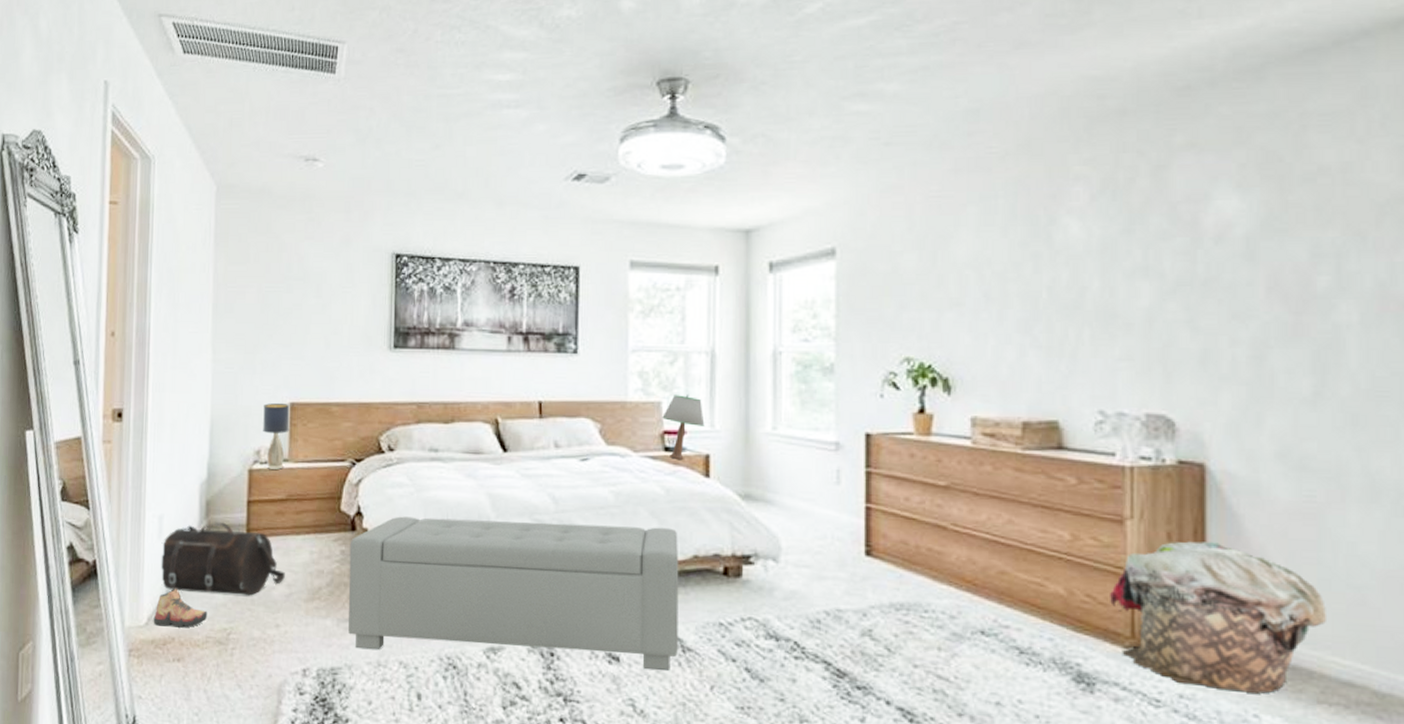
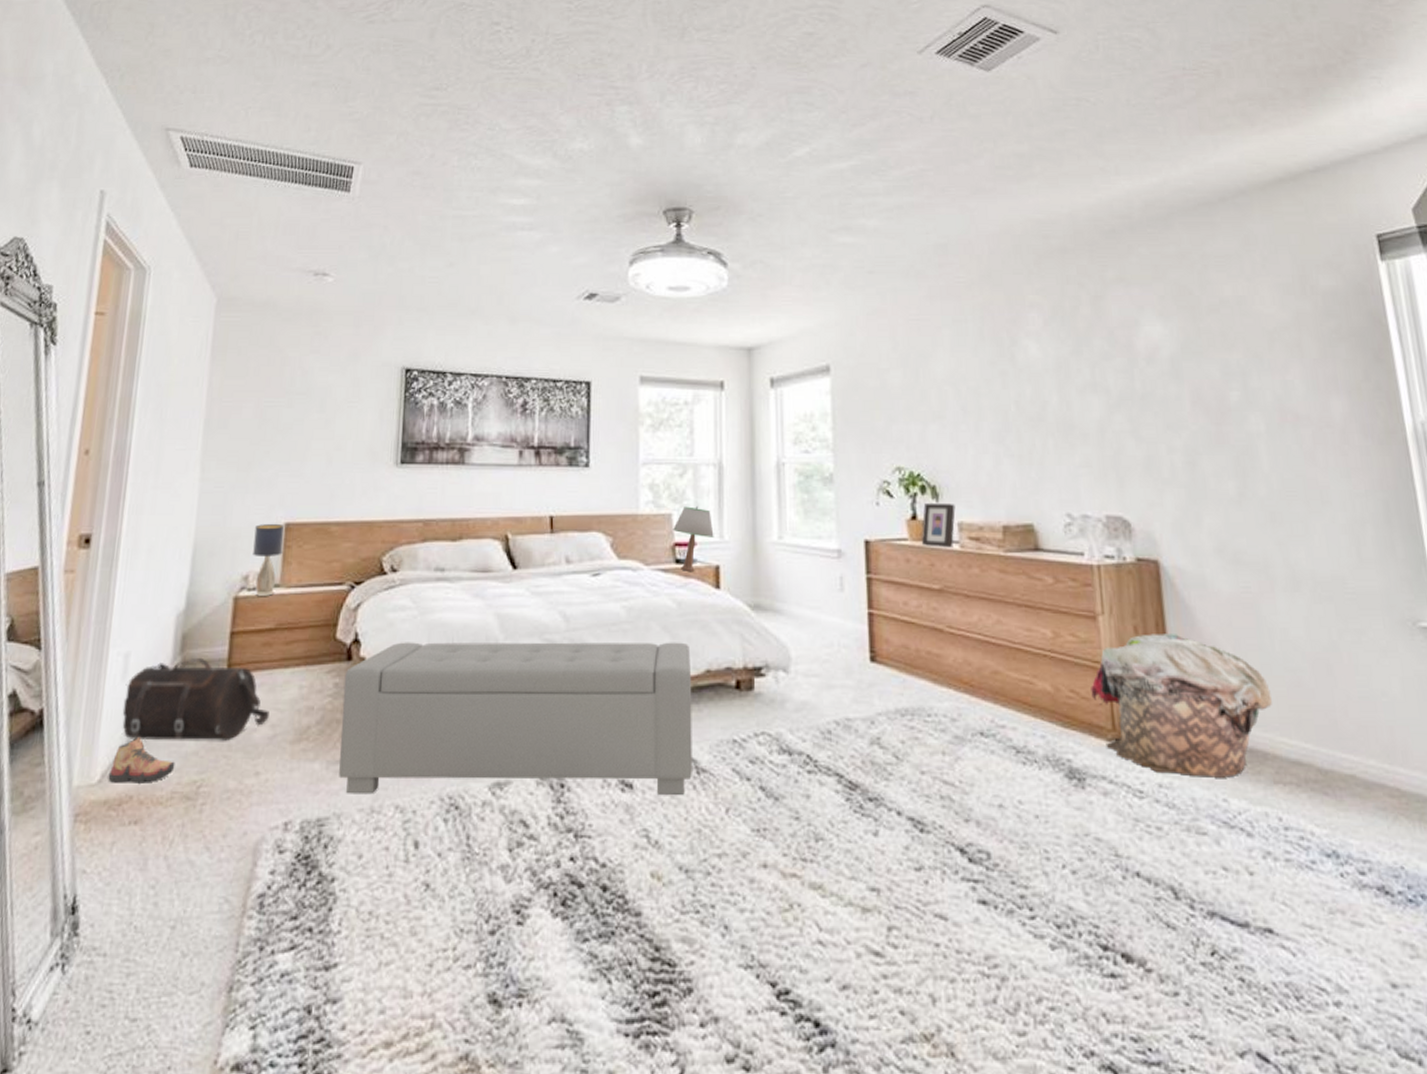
picture frame: none [928,395,969,444] -> present [921,502,956,548]

